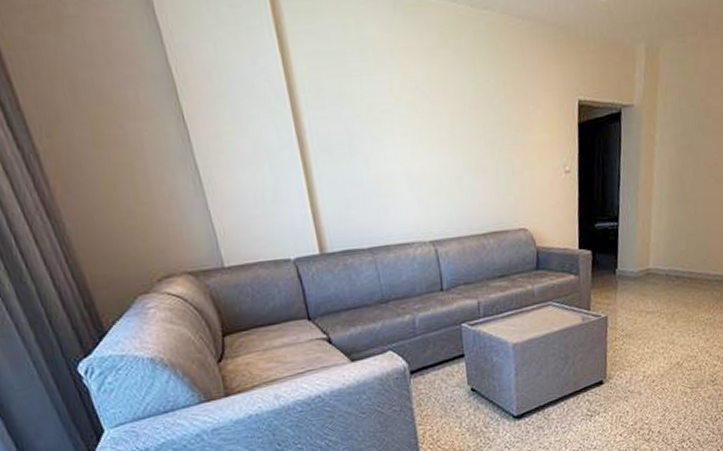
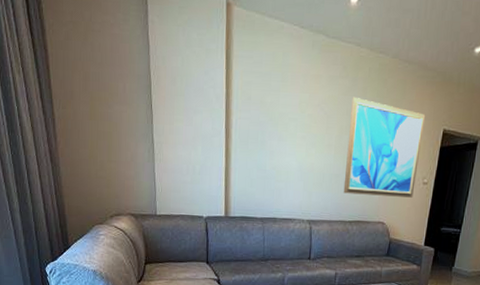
wall art: none [458,71,556,200] -> present [343,96,426,198]

